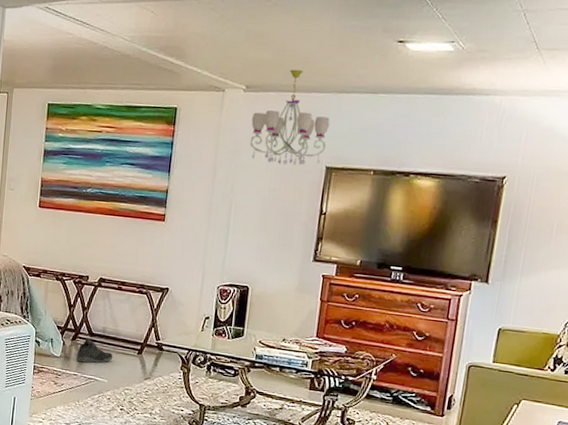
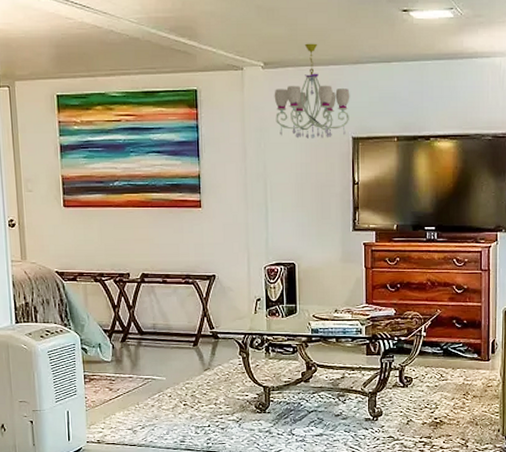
sneaker: present [76,338,113,363] -> none [129,337,168,363]

